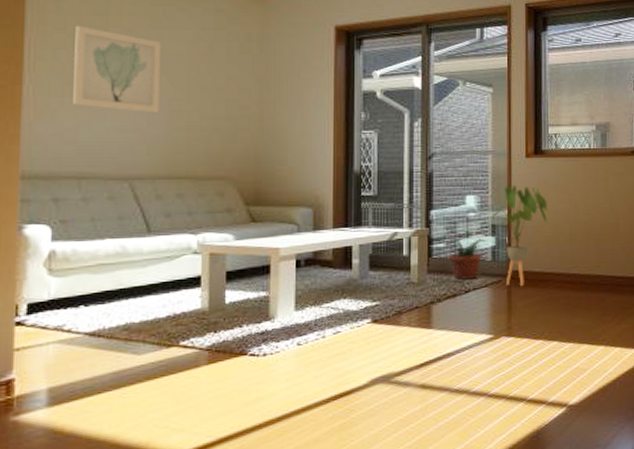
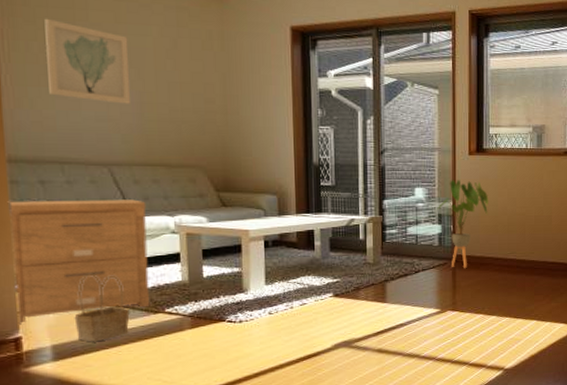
side table: none [12,217,168,363] -> present [7,199,150,324]
basket: none [76,301,139,384] -> present [74,273,130,342]
potted plant: present [446,238,487,280] -> none [398,225,435,261]

